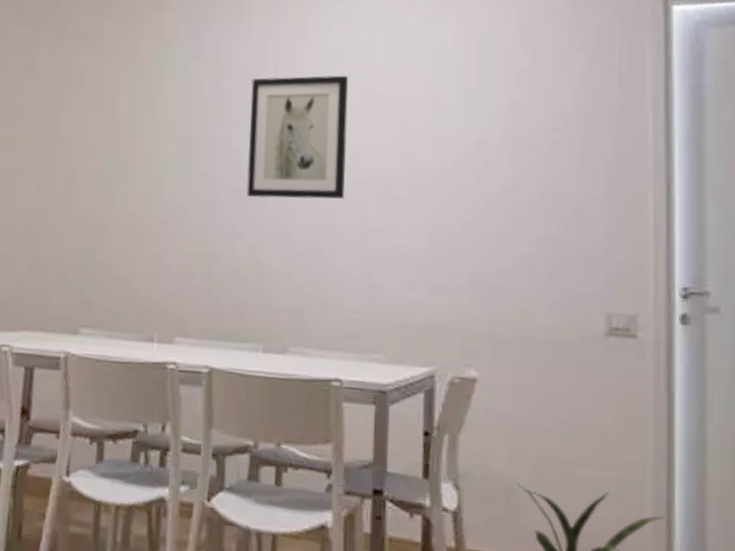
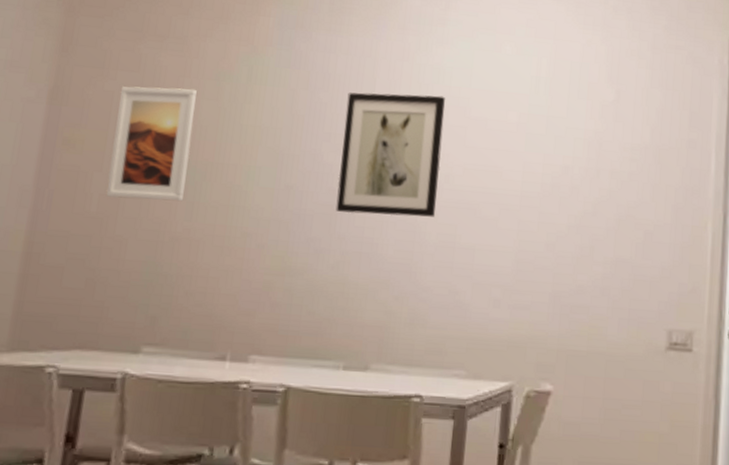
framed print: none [42,86,114,193] -> present [105,86,197,202]

